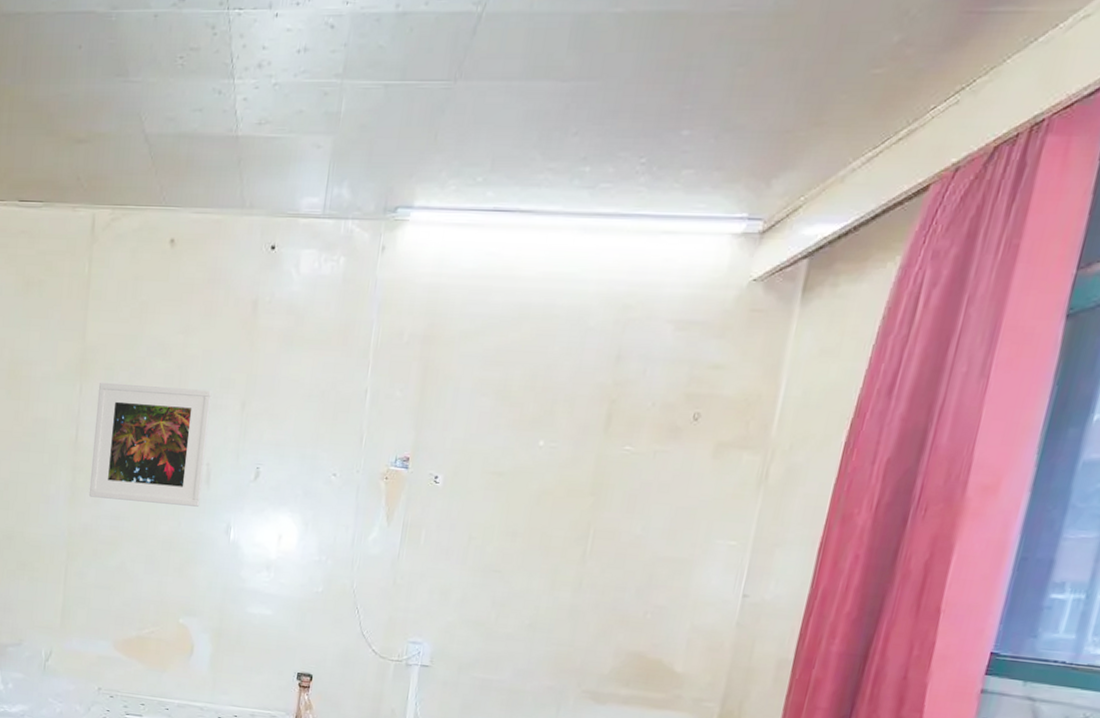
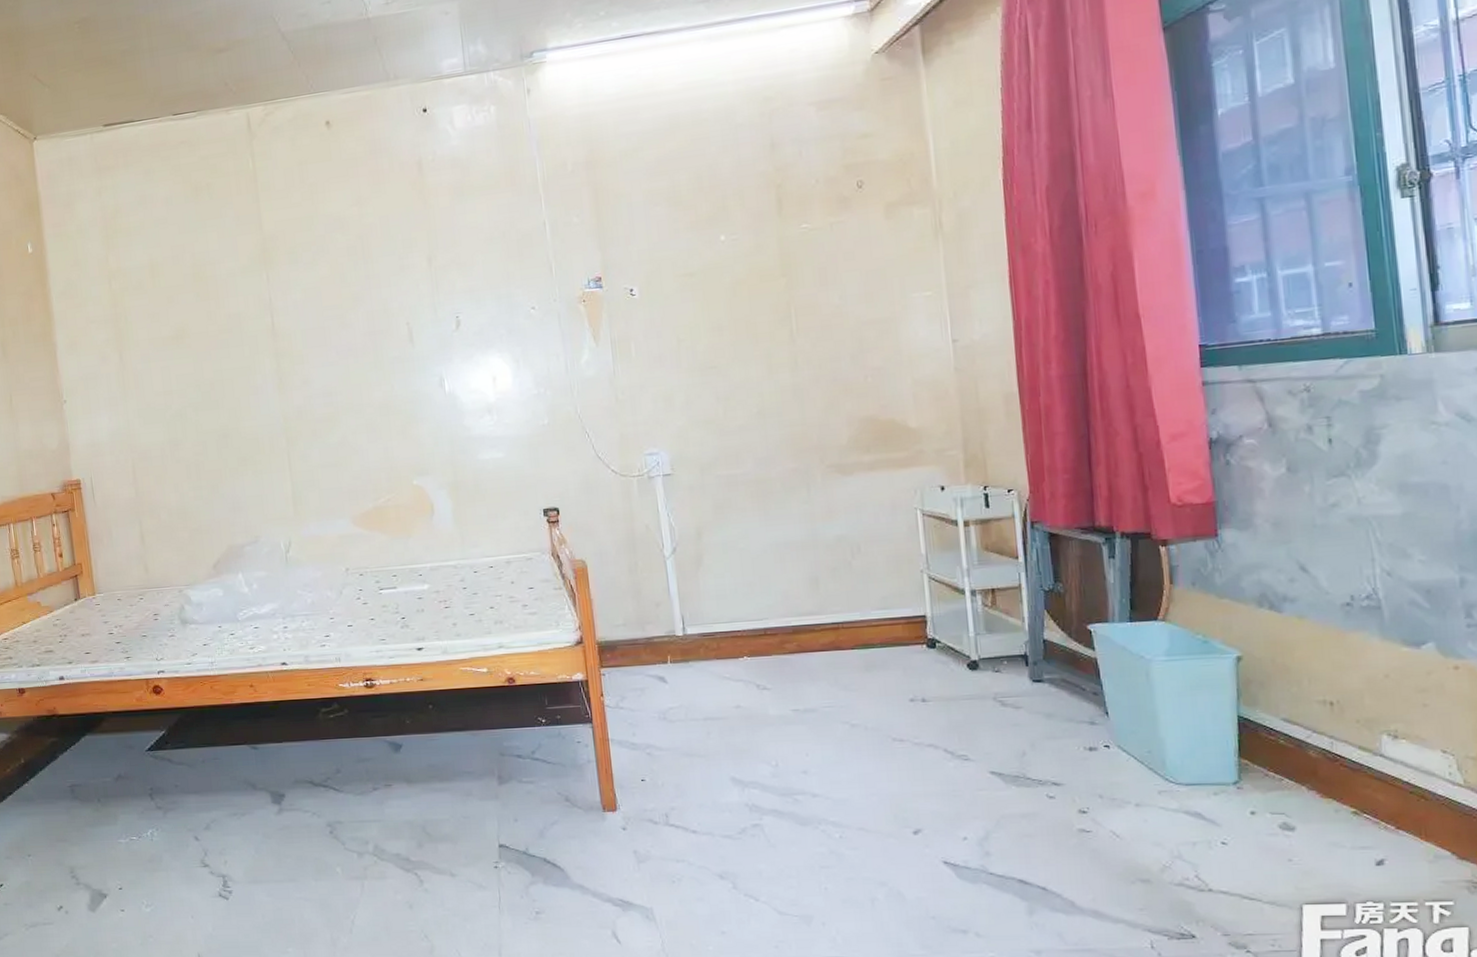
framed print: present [88,382,212,507] -> none [284,253,409,379]

